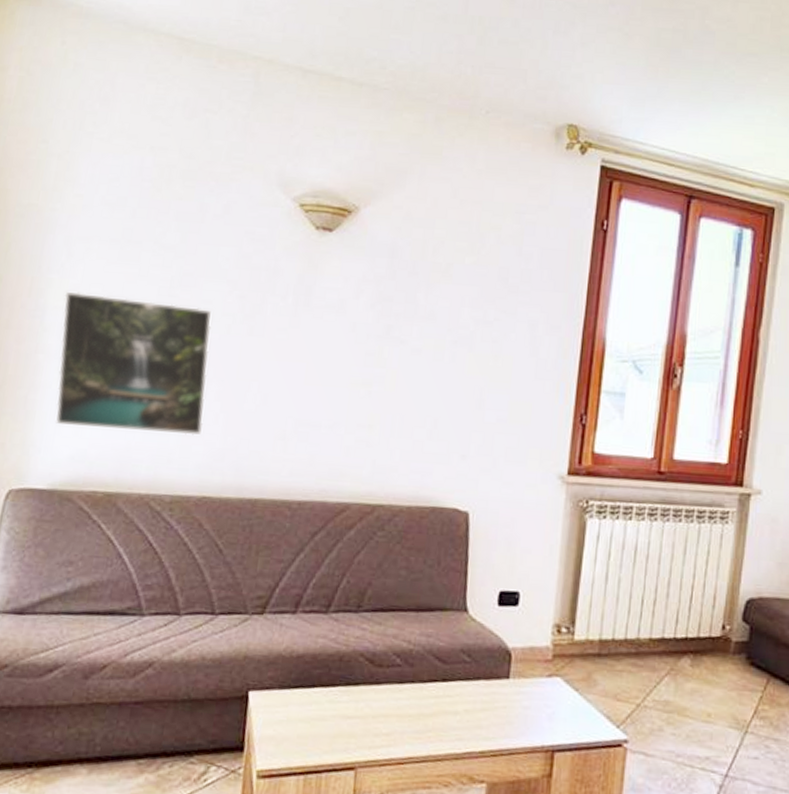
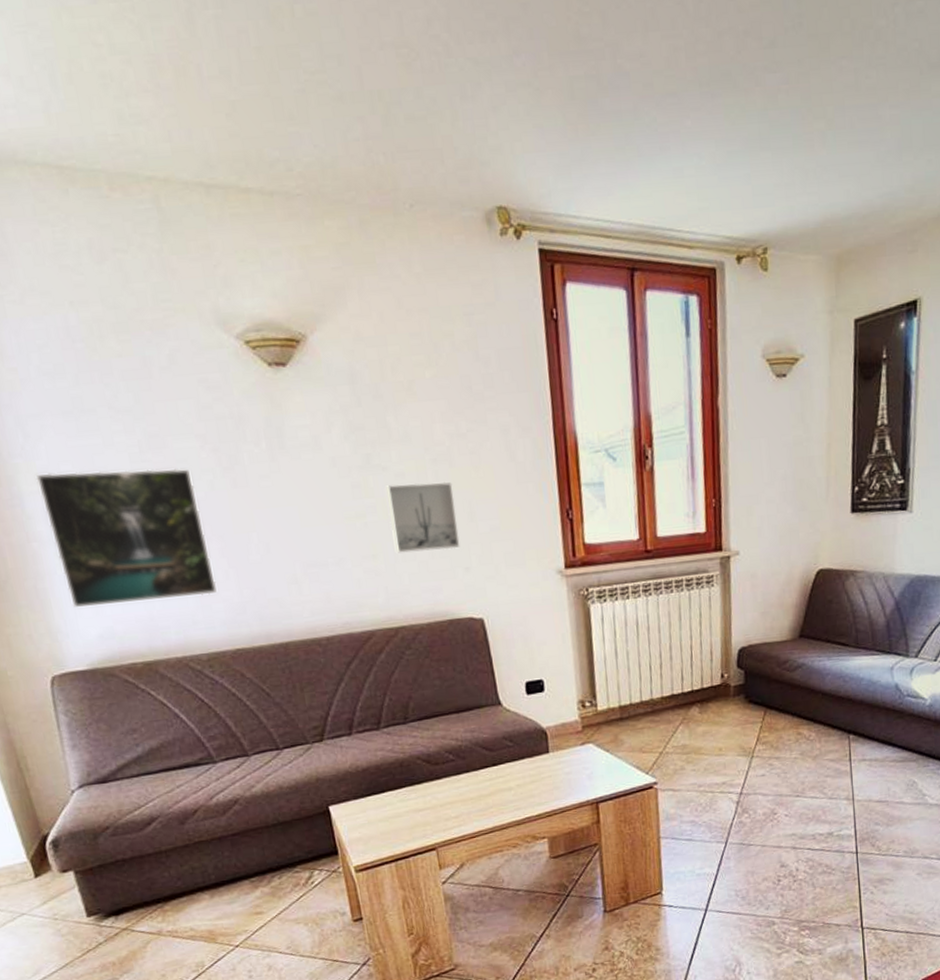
wall art: none [393,359,468,434] -> present [386,481,460,553]

